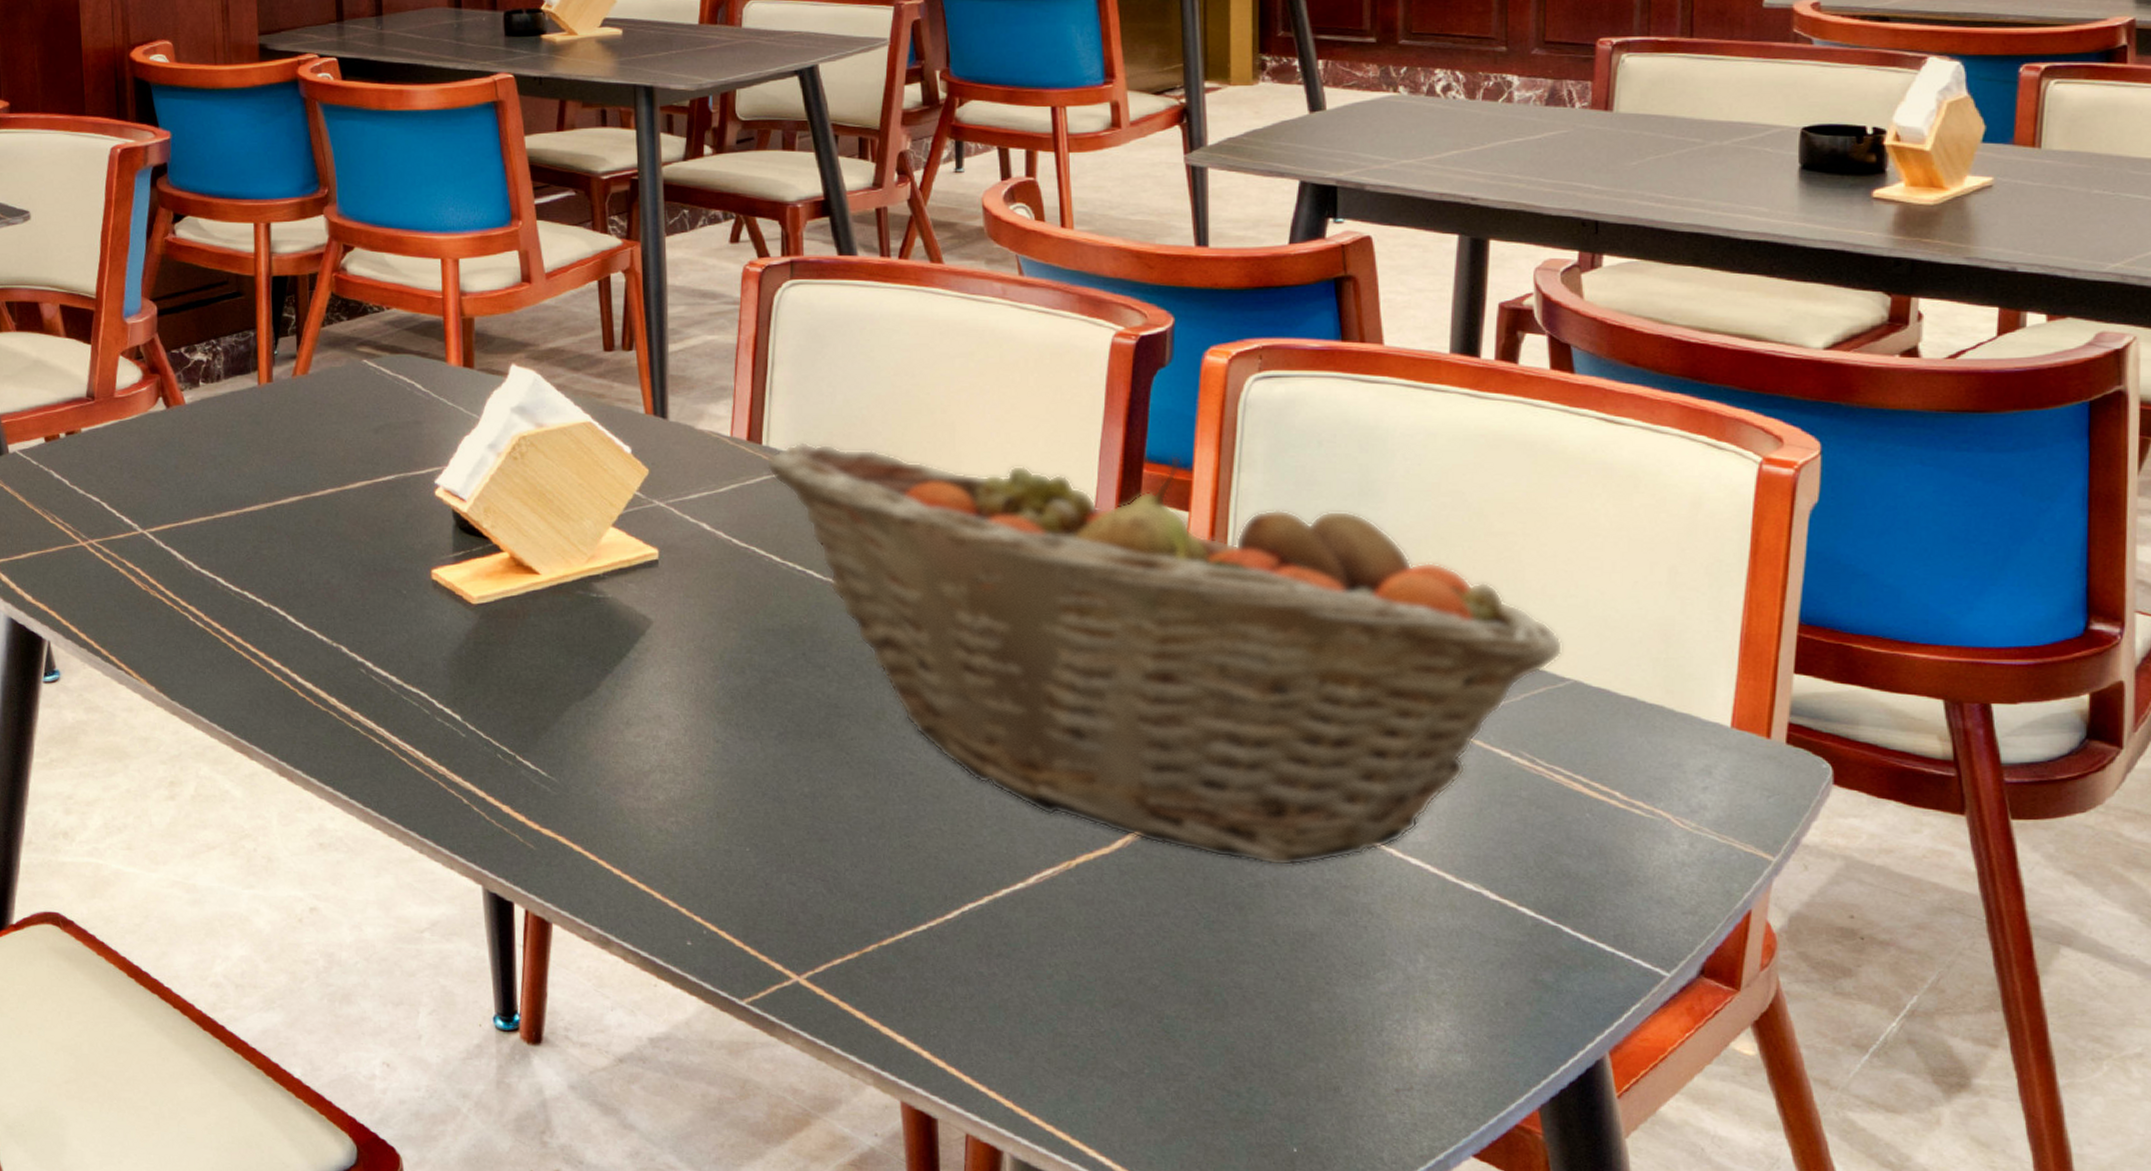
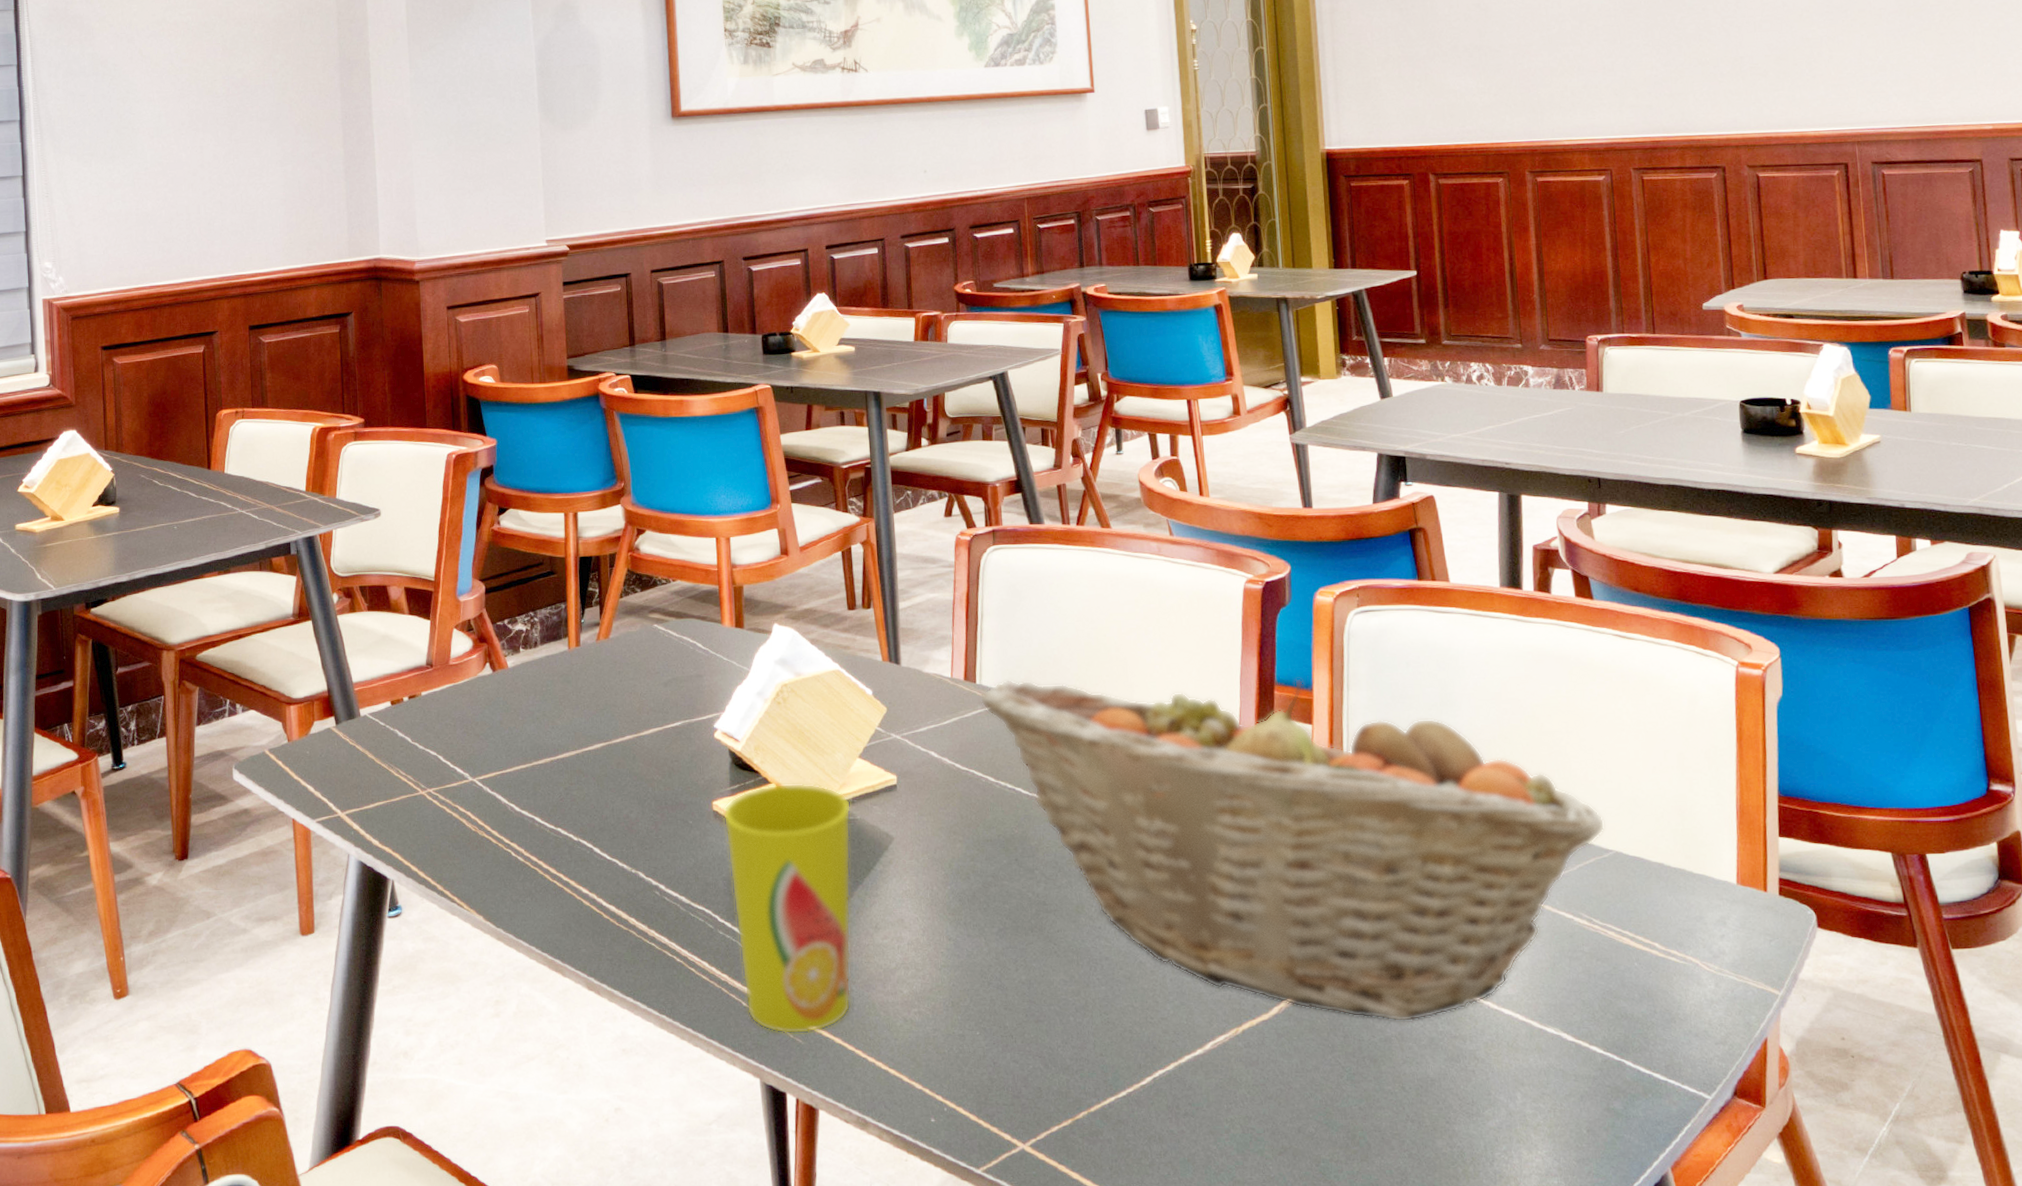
cup: none [443,552,601,839] -> present [722,783,852,1034]

